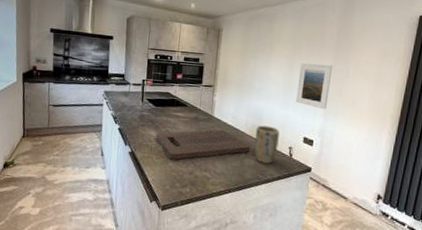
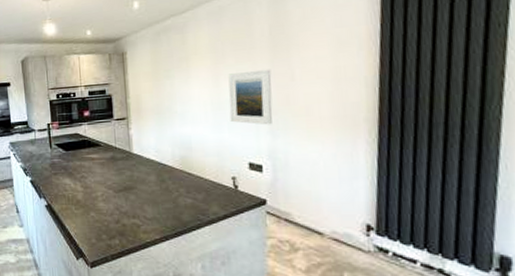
cutting board: present [156,129,251,160] -> none [71,167,183,209]
plant pot: present [254,125,280,164] -> none [186,155,218,201]

